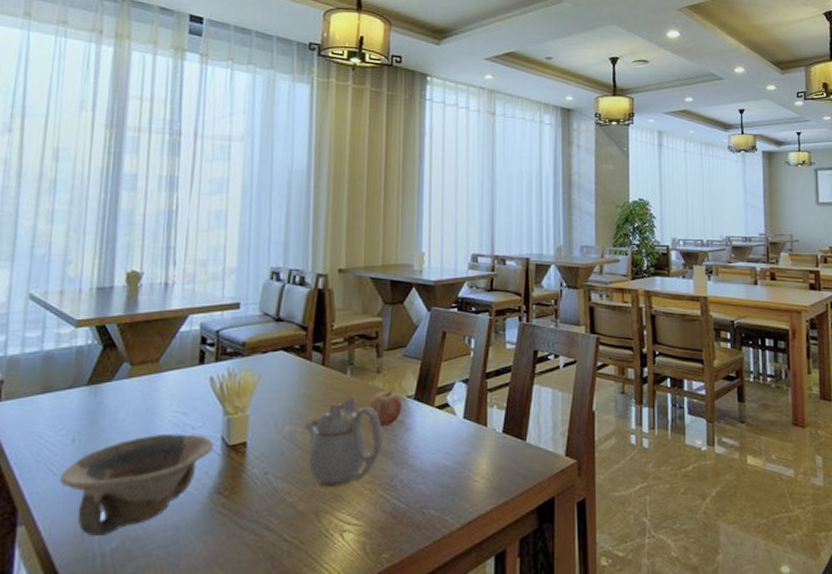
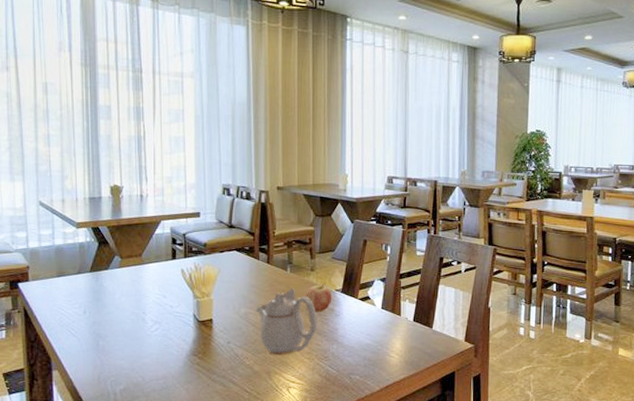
bowl: present [60,434,214,537] -> none [79,311,188,381]

